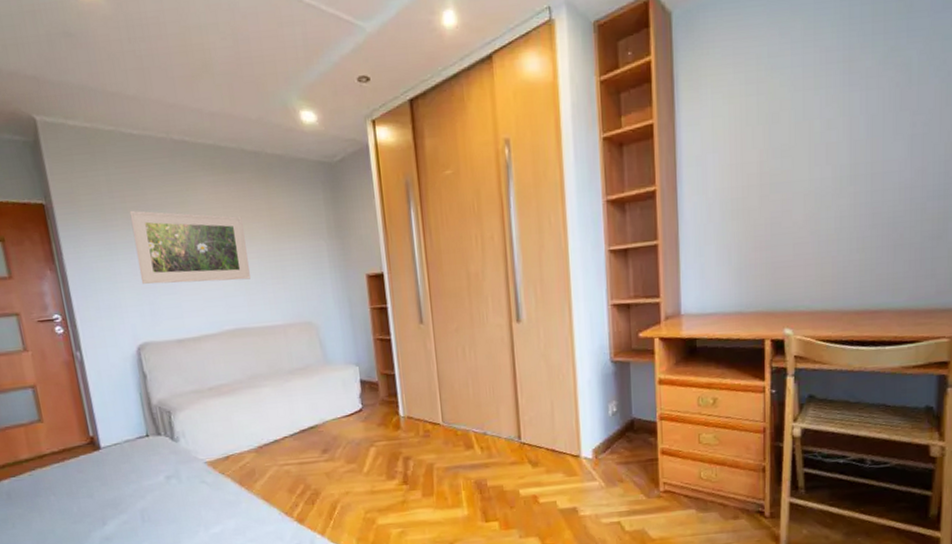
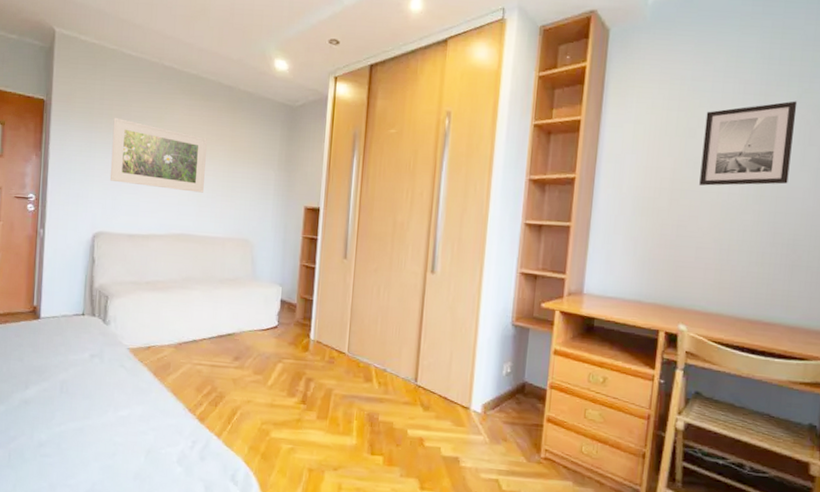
wall art: none [788,62,884,175] -> present [699,101,798,186]

